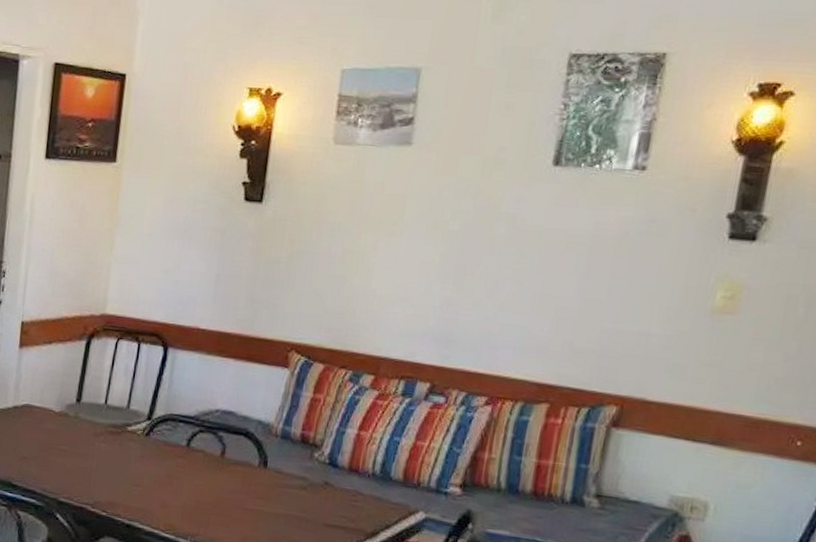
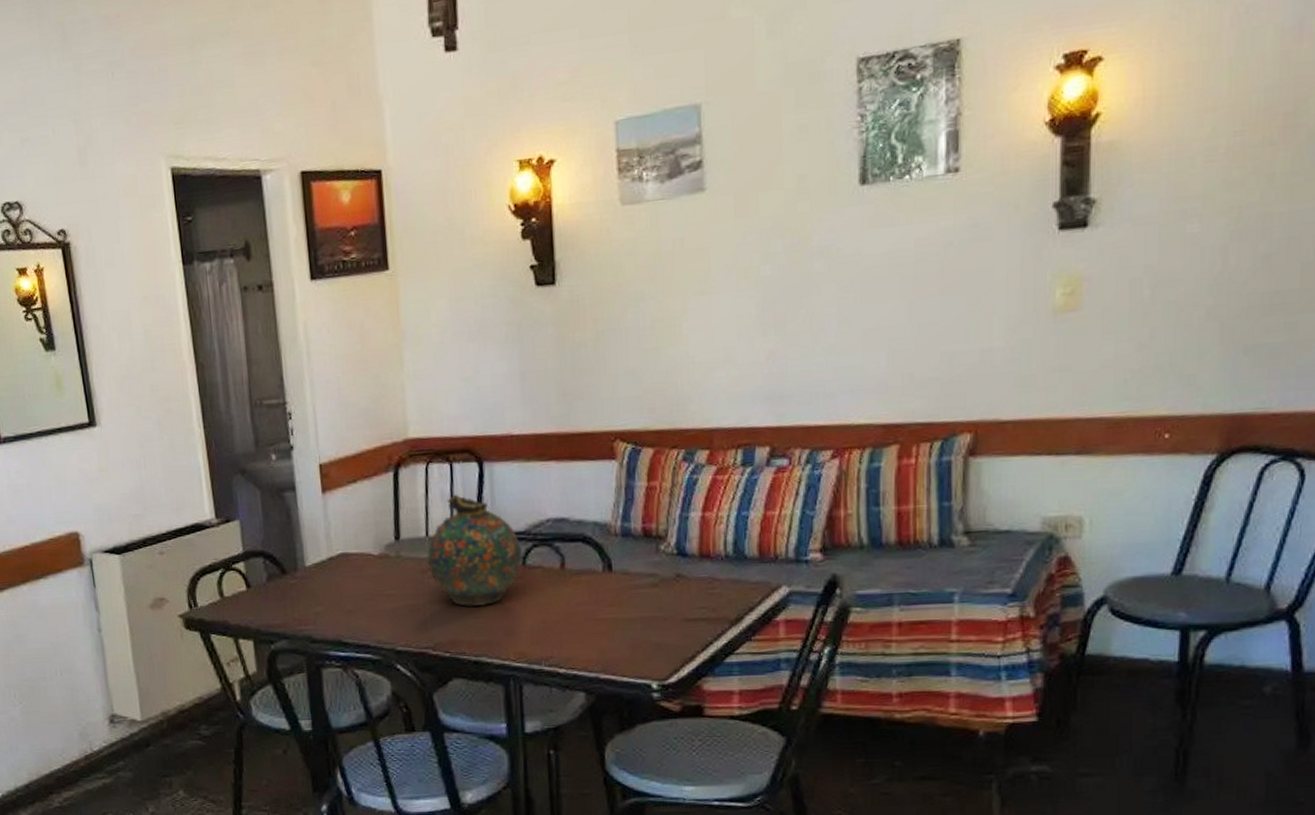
snuff bottle: none [101,371,189,476] -> present [426,494,523,607]

